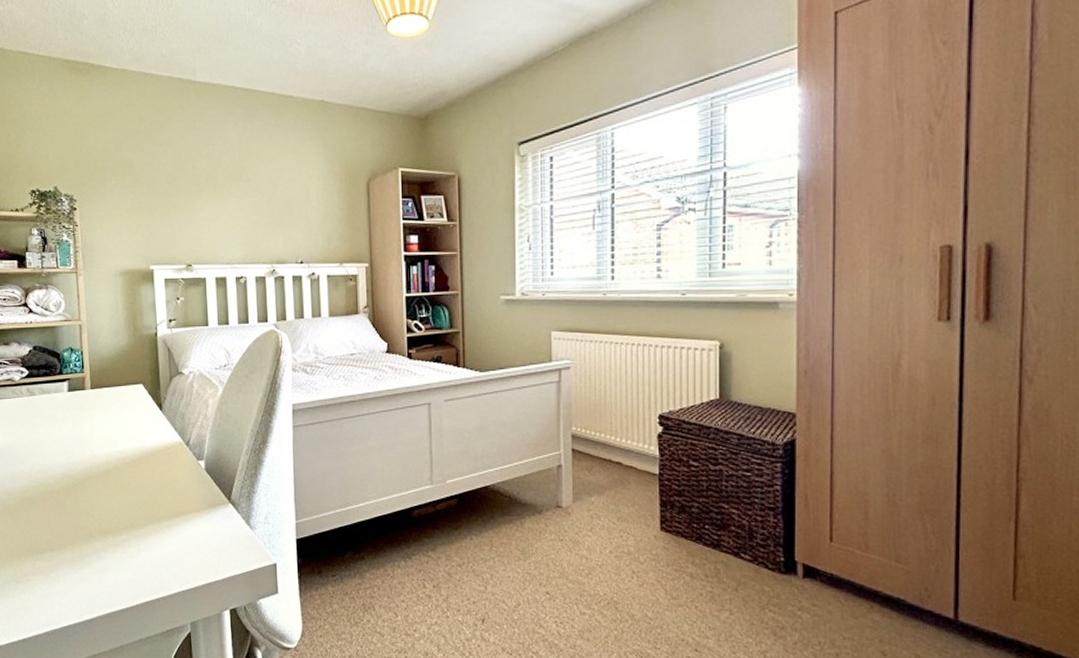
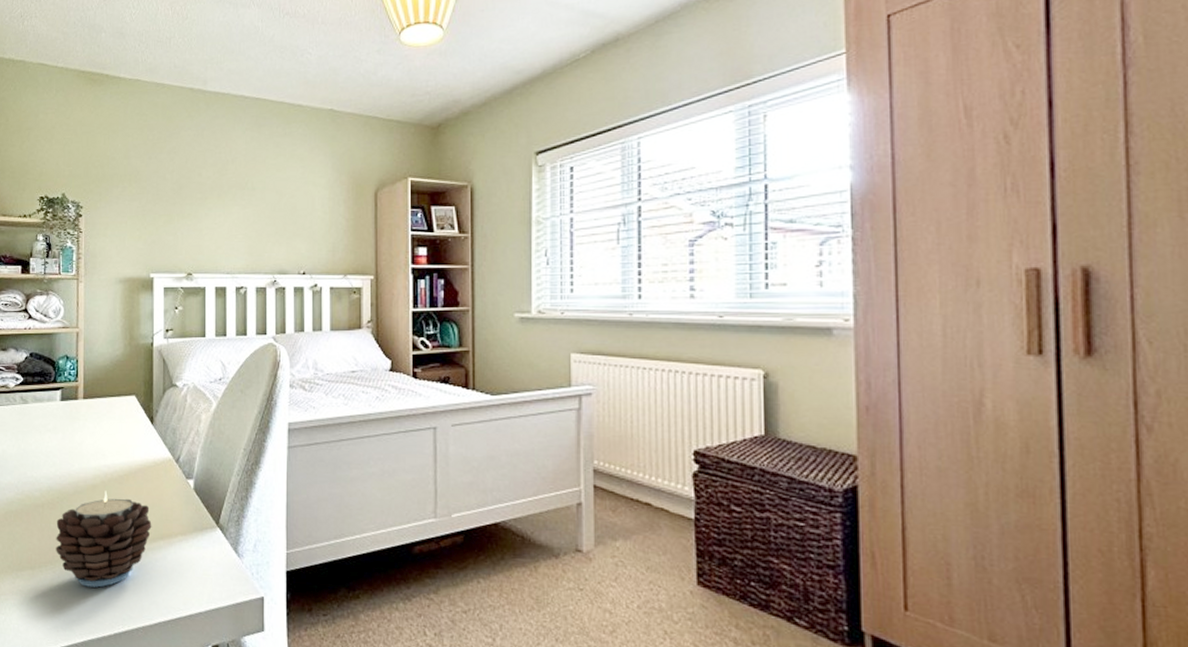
candle: none [72,475,167,564] -> present [56,491,152,588]

